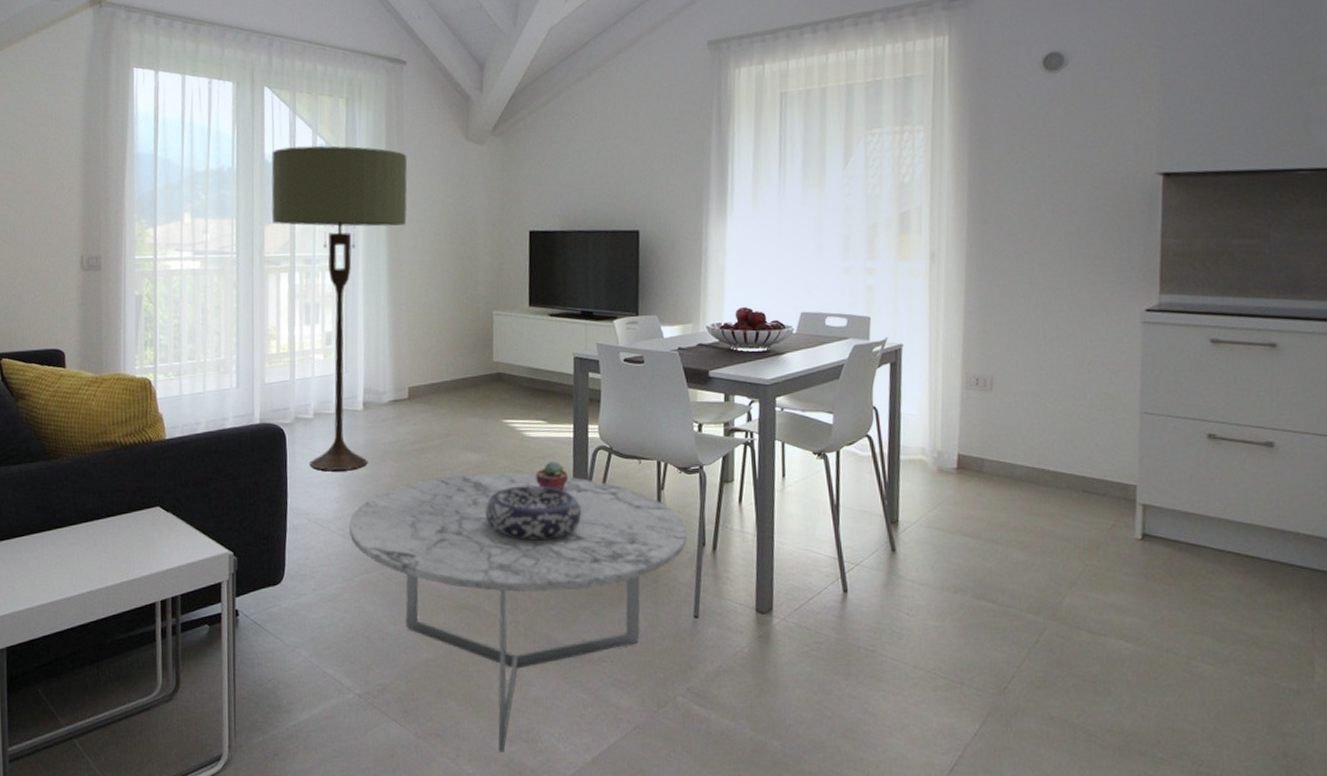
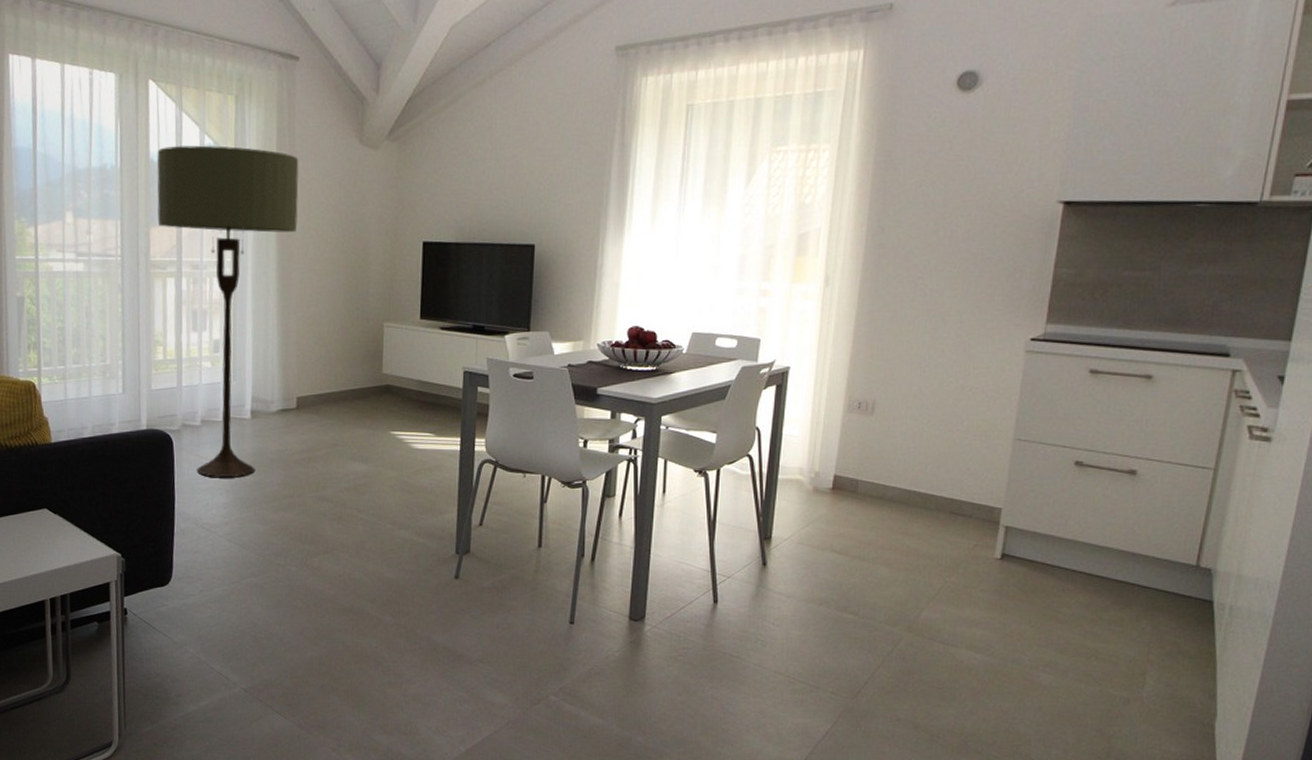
coffee table: present [349,472,687,752] -> none [236,483,567,743]
decorative bowl: present [485,485,582,539] -> none [371,496,466,547]
potted succulent: present [536,460,569,492] -> none [422,472,454,502]

